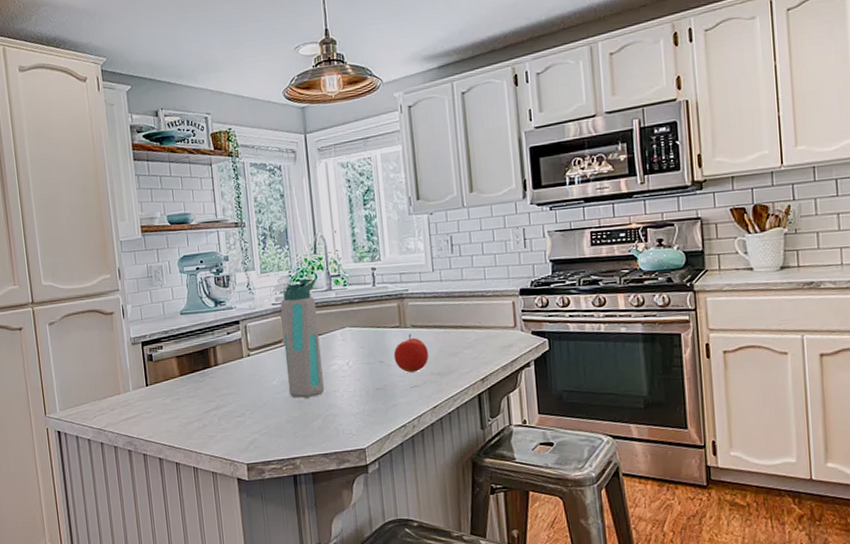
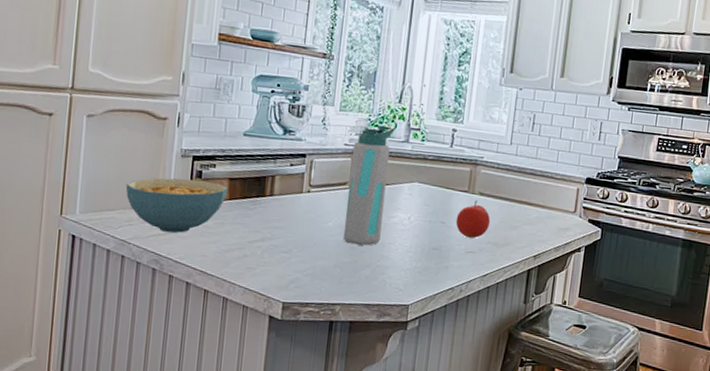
cereal bowl: none [91,362,177,416] -> present [125,178,228,233]

